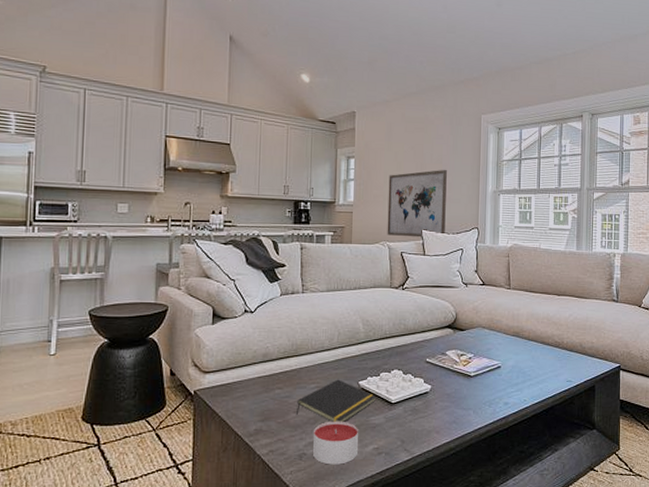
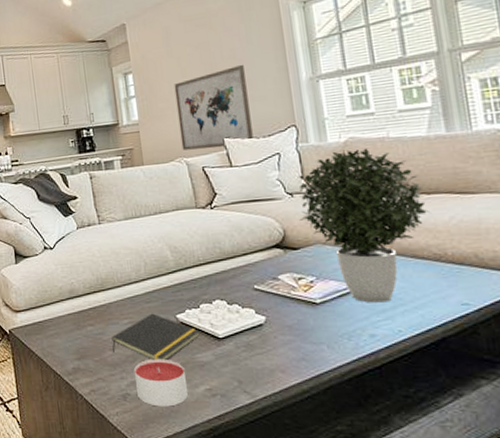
potted plant: none [469,253,558,377] -> present [299,148,431,303]

